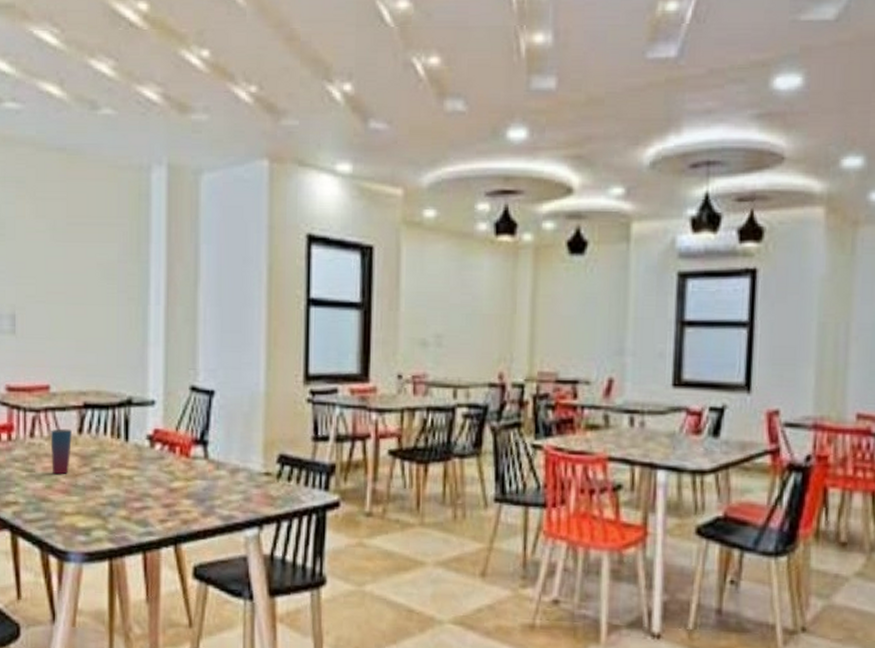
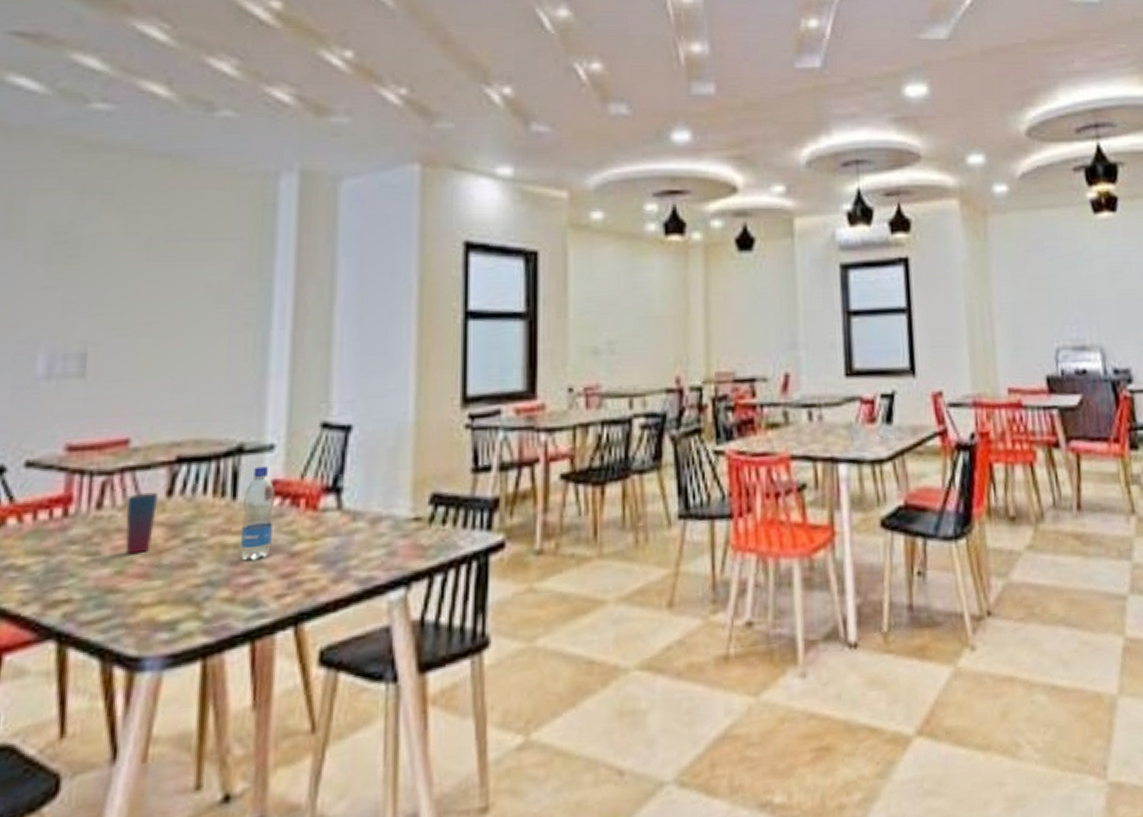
bottle: none [132,417,157,491] -> present [239,466,275,561]

